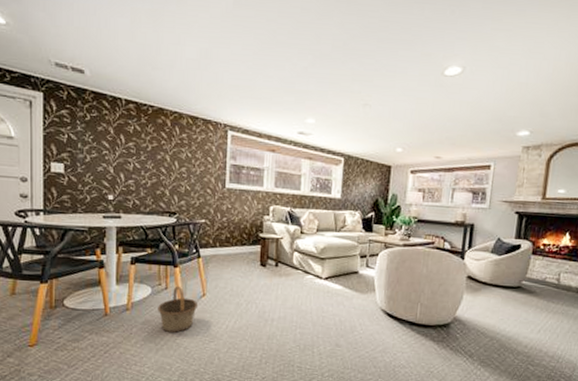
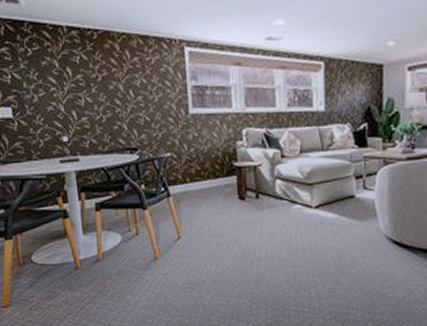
basket: present [158,286,199,333] -> none [130,230,175,283]

